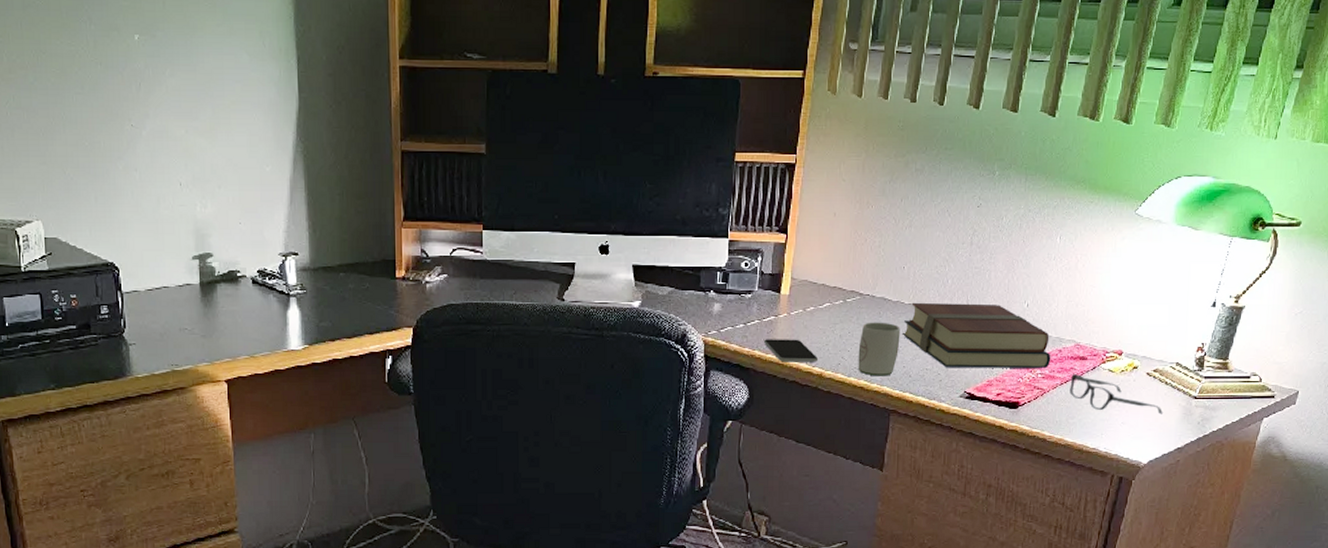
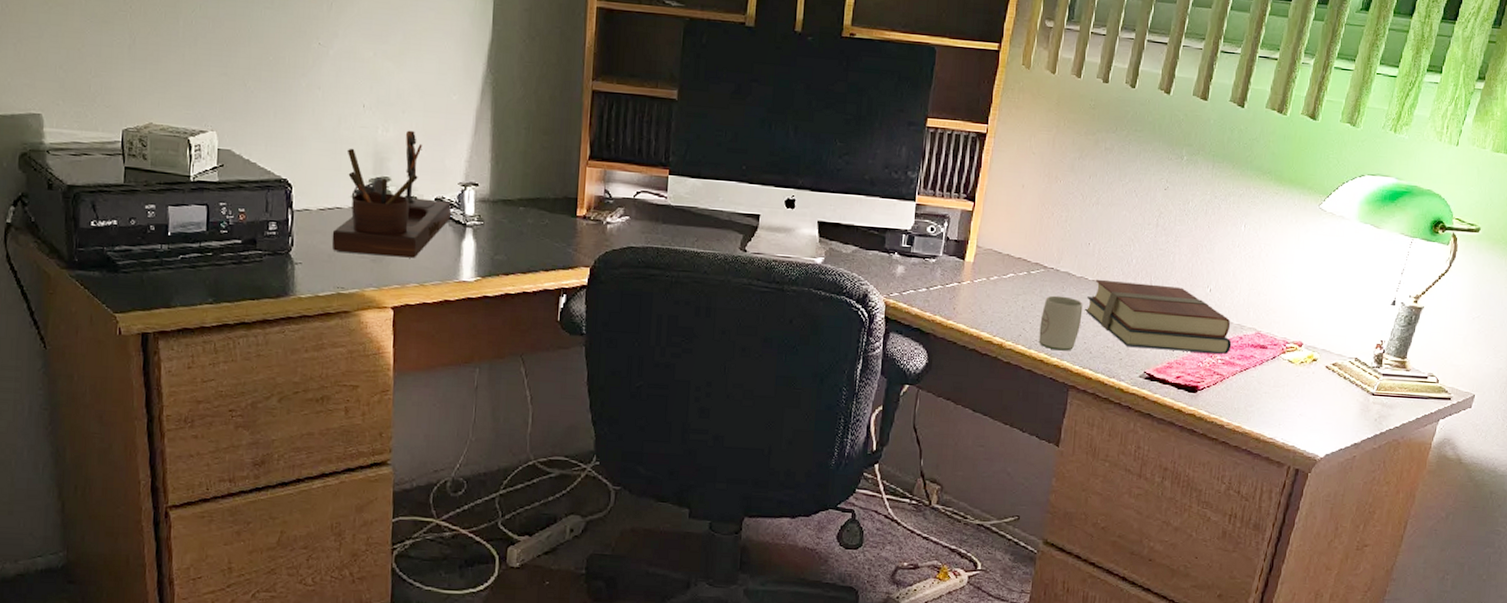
desk organizer: none [162,205,274,331] -> present [331,130,451,258]
smartphone: present [764,339,819,362] -> none [946,305,1000,332]
eyeglasses: present [1070,373,1164,415] -> none [1249,361,1341,409]

